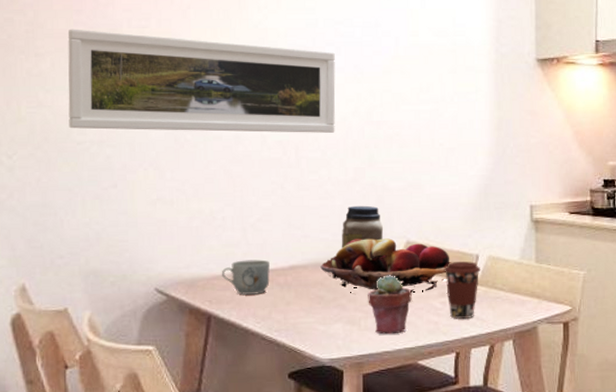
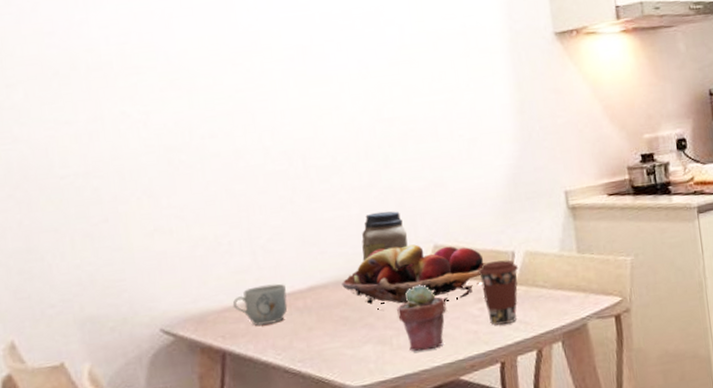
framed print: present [67,29,336,133] -> none [40,48,344,163]

